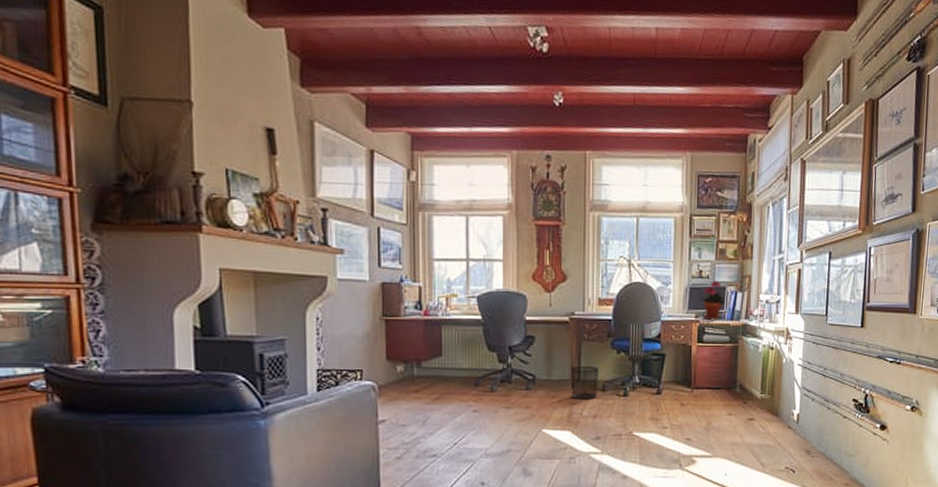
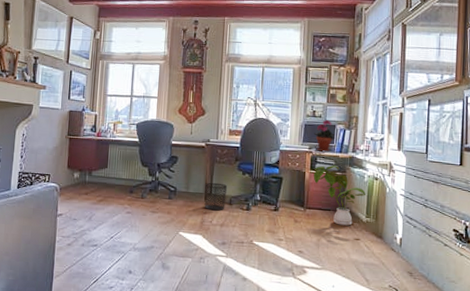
house plant: none [701,335,760,405] -> present [313,165,366,226]

